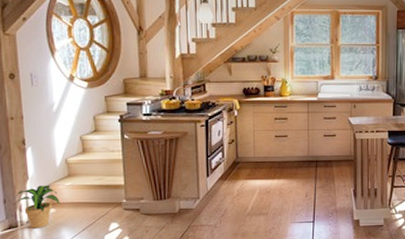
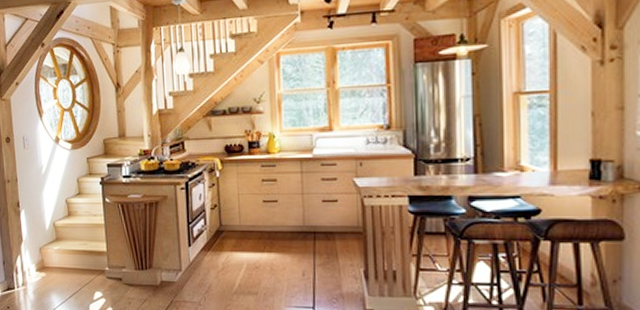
potted plant: present [13,185,60,229] -> none [10,248,50,292]

